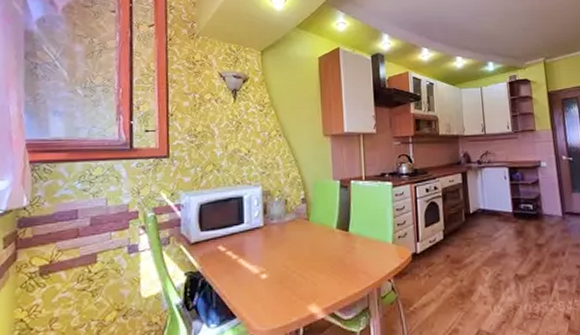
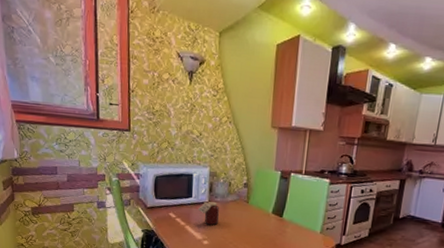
jar: none [251,225,278,253] -> present [197,201,220,225]

